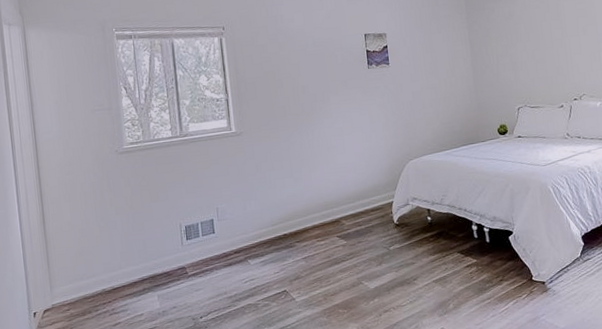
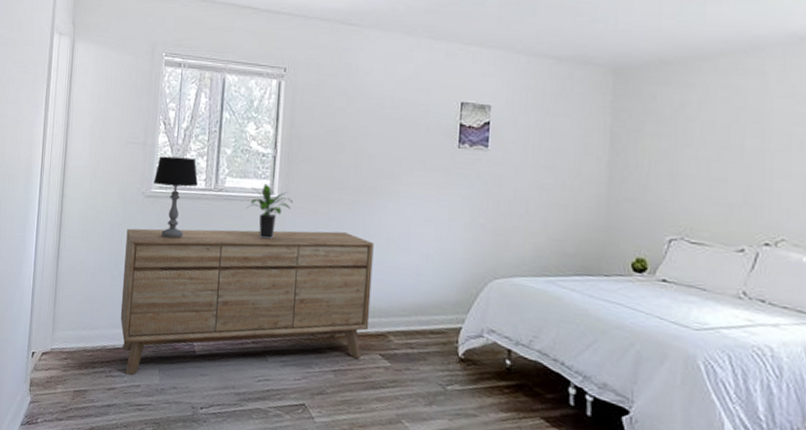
sideboard: none [107,149,325,309] -> present [120,228,374,376]
table lamp: none [124,113,165,185] -> present [154,156,198,239]
potted plant: none [210,123,249,168] -> present [246,183,293,240]

